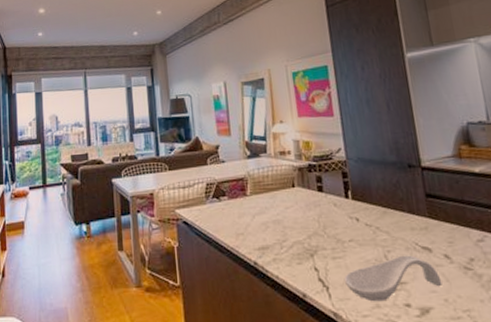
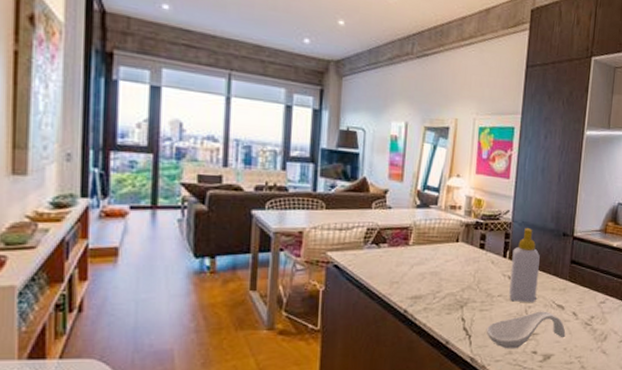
soap bottle: none [354,164,395,247] -> present [509,228,540,303]

